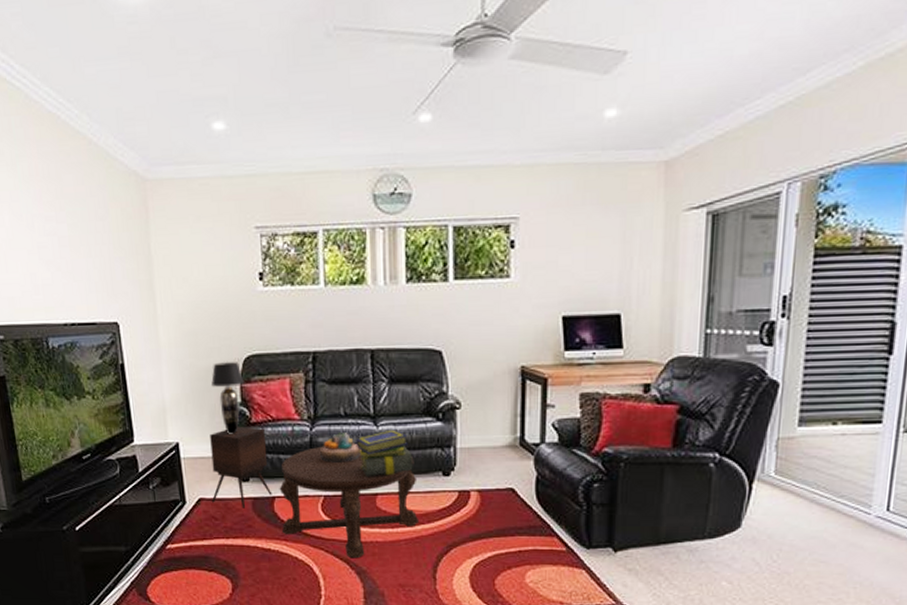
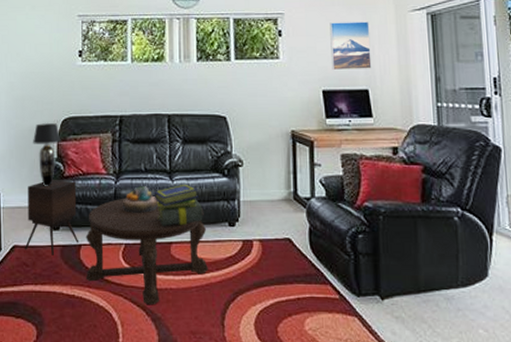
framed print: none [576,225,630,290] -> present [329,21,372,70]

